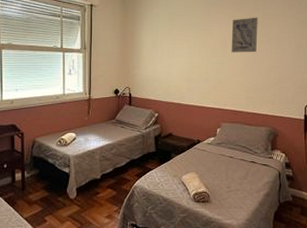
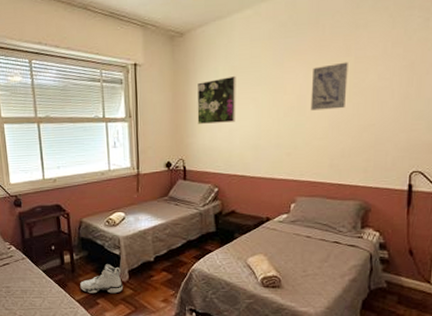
sneaker: none [29,181,71,211] -> present [80,263,124,294]
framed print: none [142,21,174,58] -> present [197,75,236,124]

